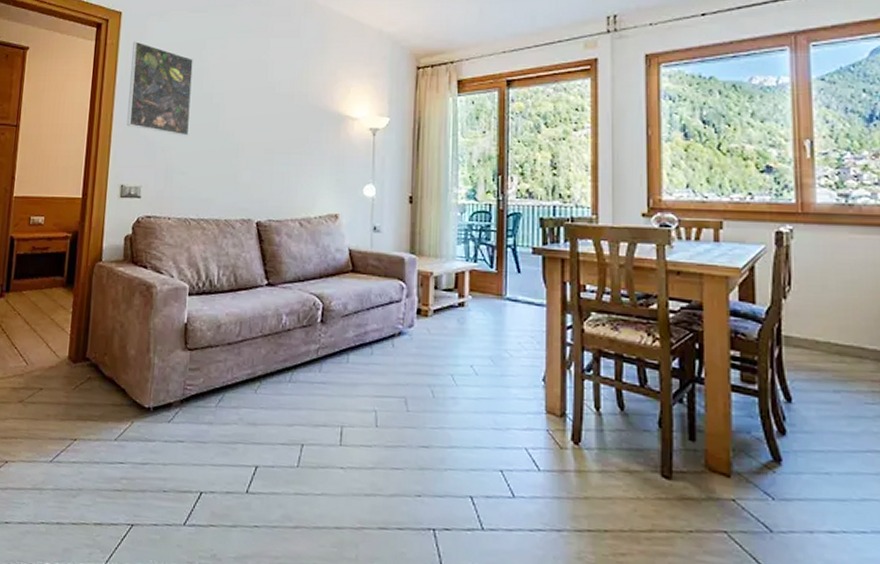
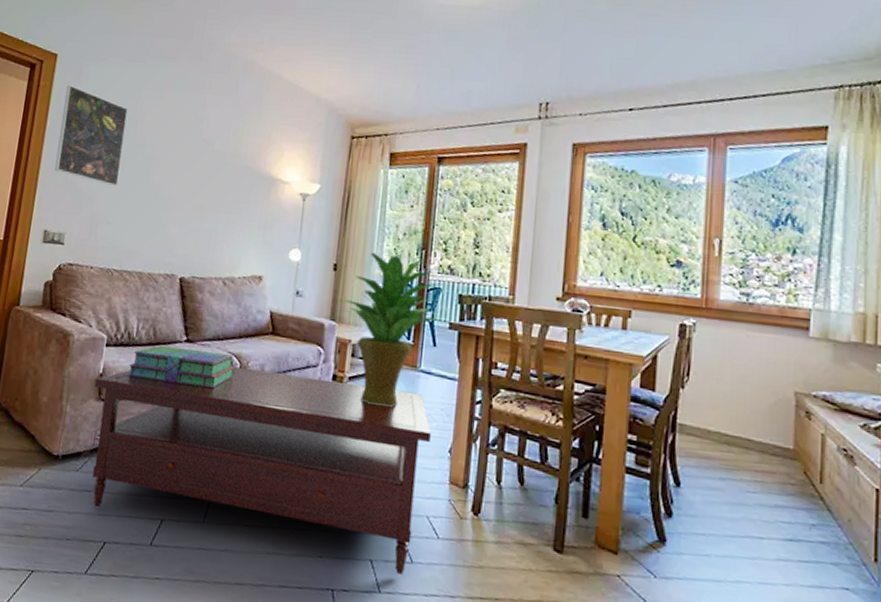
coffee table: none [180,306,522,510] -> present [93,366,431,575]
stack of books: none [211,290,318,331] -> present [127,345,235,389]
potted plant: none [414,181,524,339] -> present [335,252,441,407]

